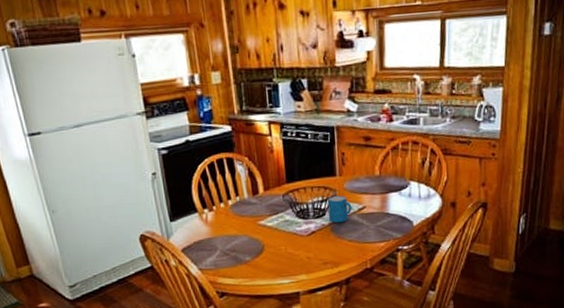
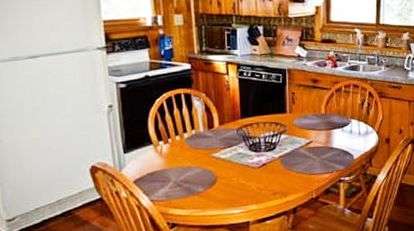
mug: present [328,195,352,223] -> none [279,130,300,156]

